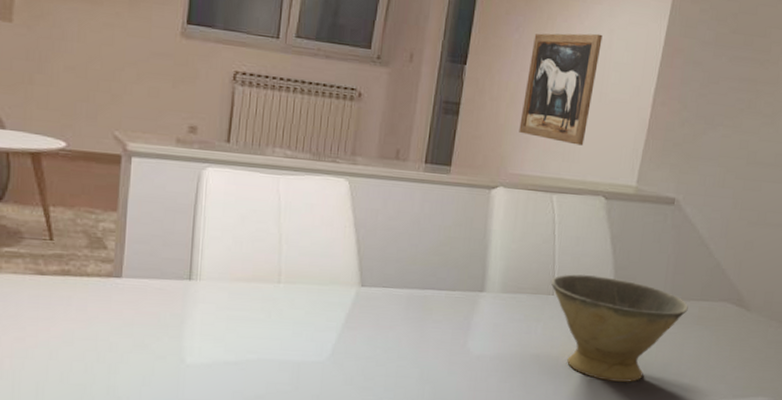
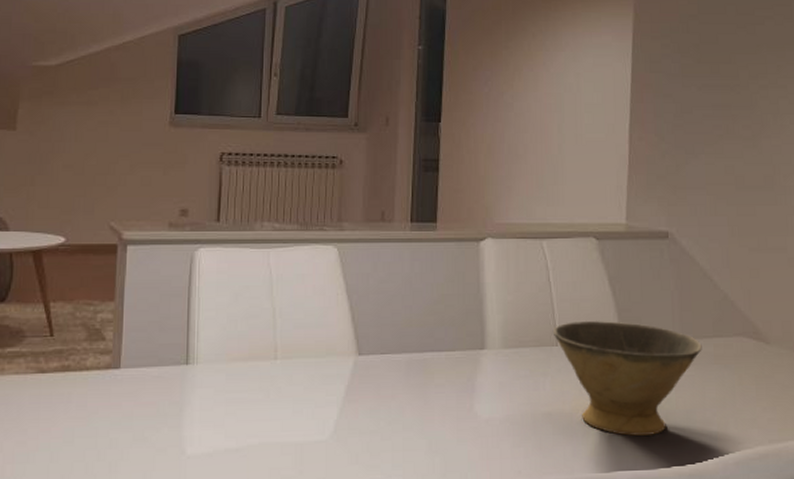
wall art: present [519,33,603,146] -> none [500,78,570,188]

